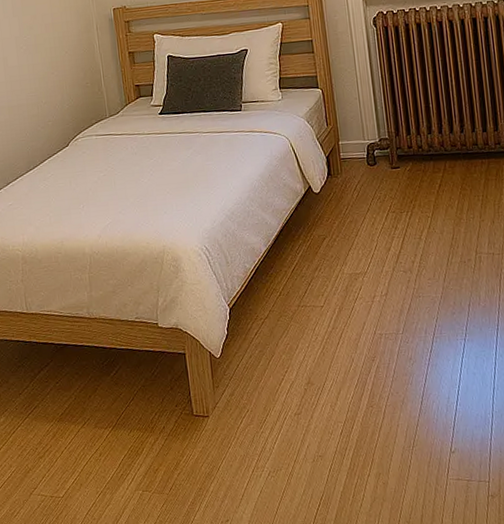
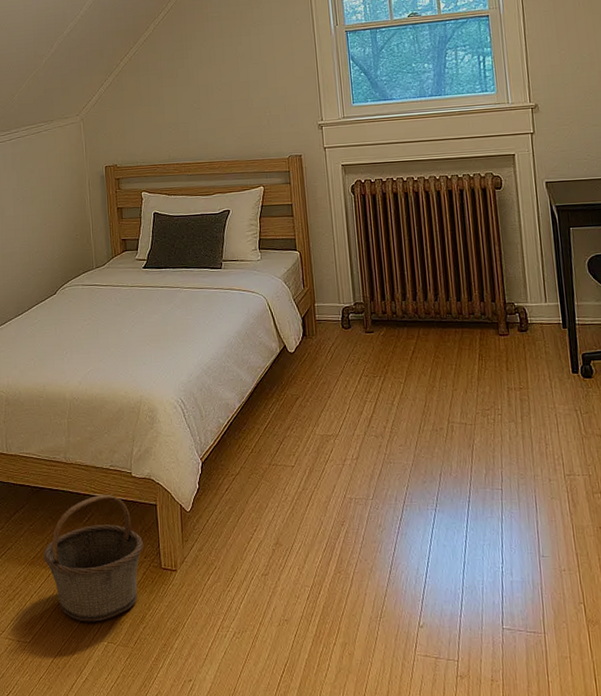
basket: none [71,346,174,473] -> present [43,494,143,622]

